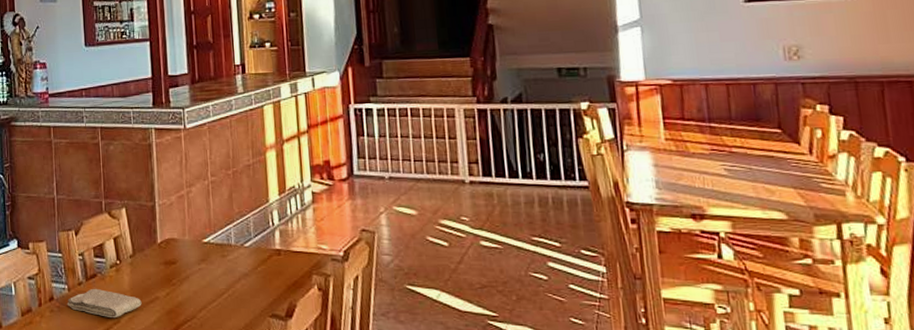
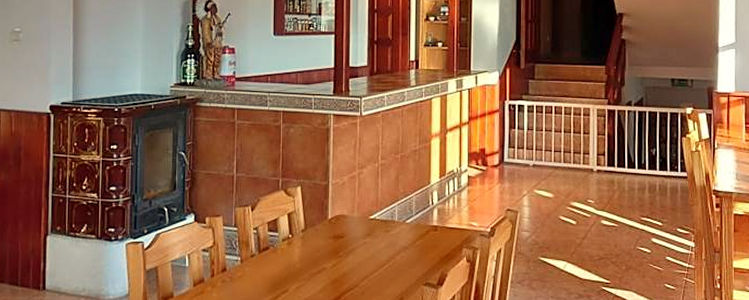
washcloth: present [67,288,142,319] -> none [238,260,310,288]

